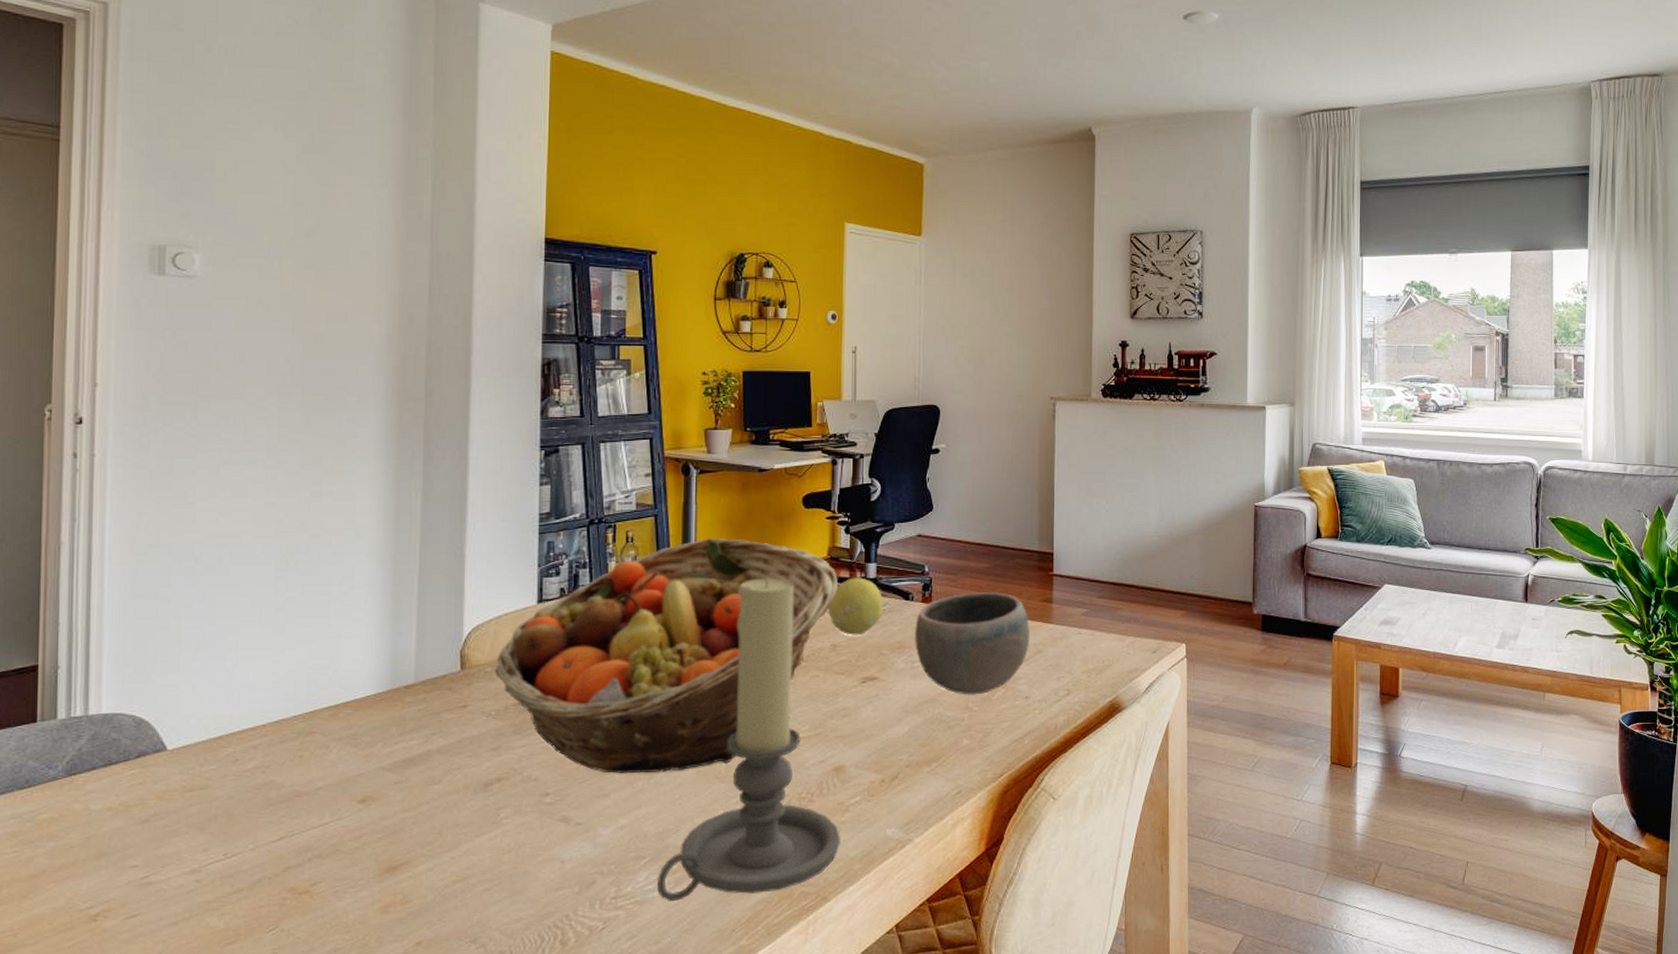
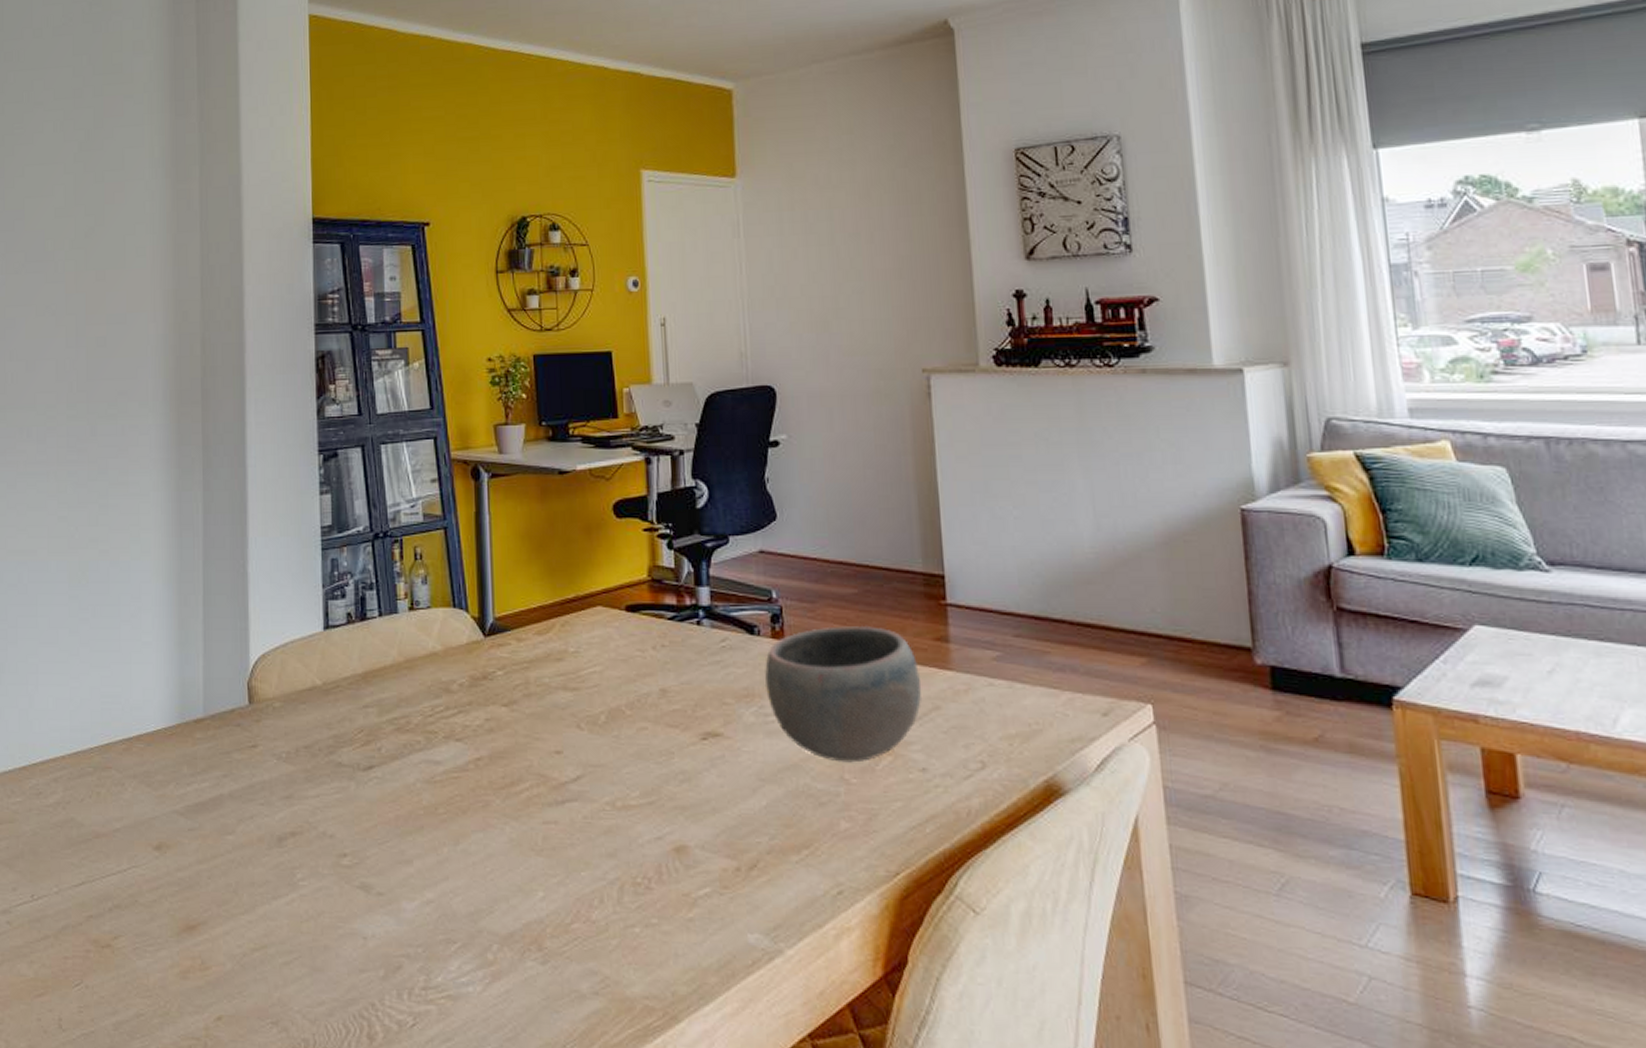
fruit basket: present [495,538,838,774] -> none [284,555,663,838]
candle holder: present [657,577,840,902] -> none [471,603,689,1002]
fruit: present [828,576,884,636] -> none [653,603,723,679]

